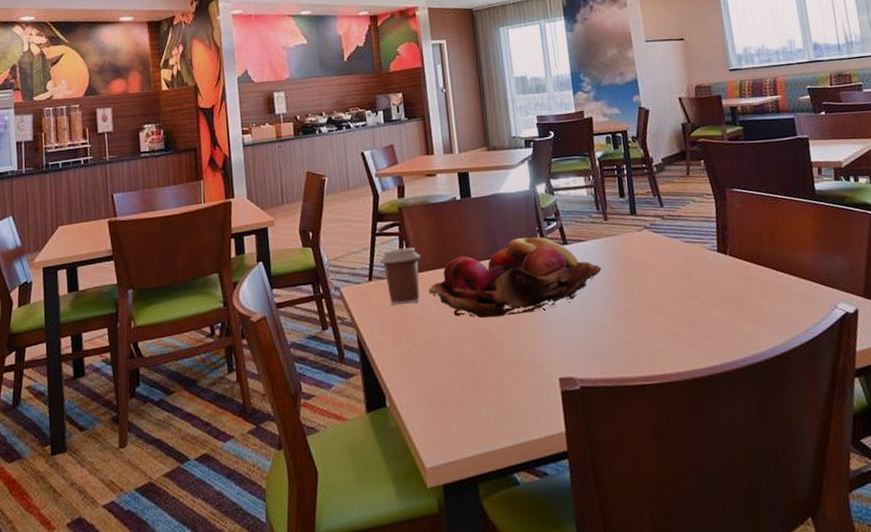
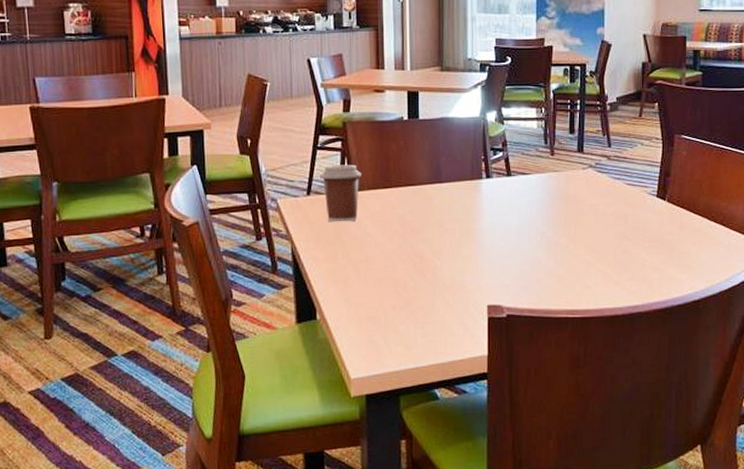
fruit basket: present [429,237,602,318] -> none [367,165,541,242]

